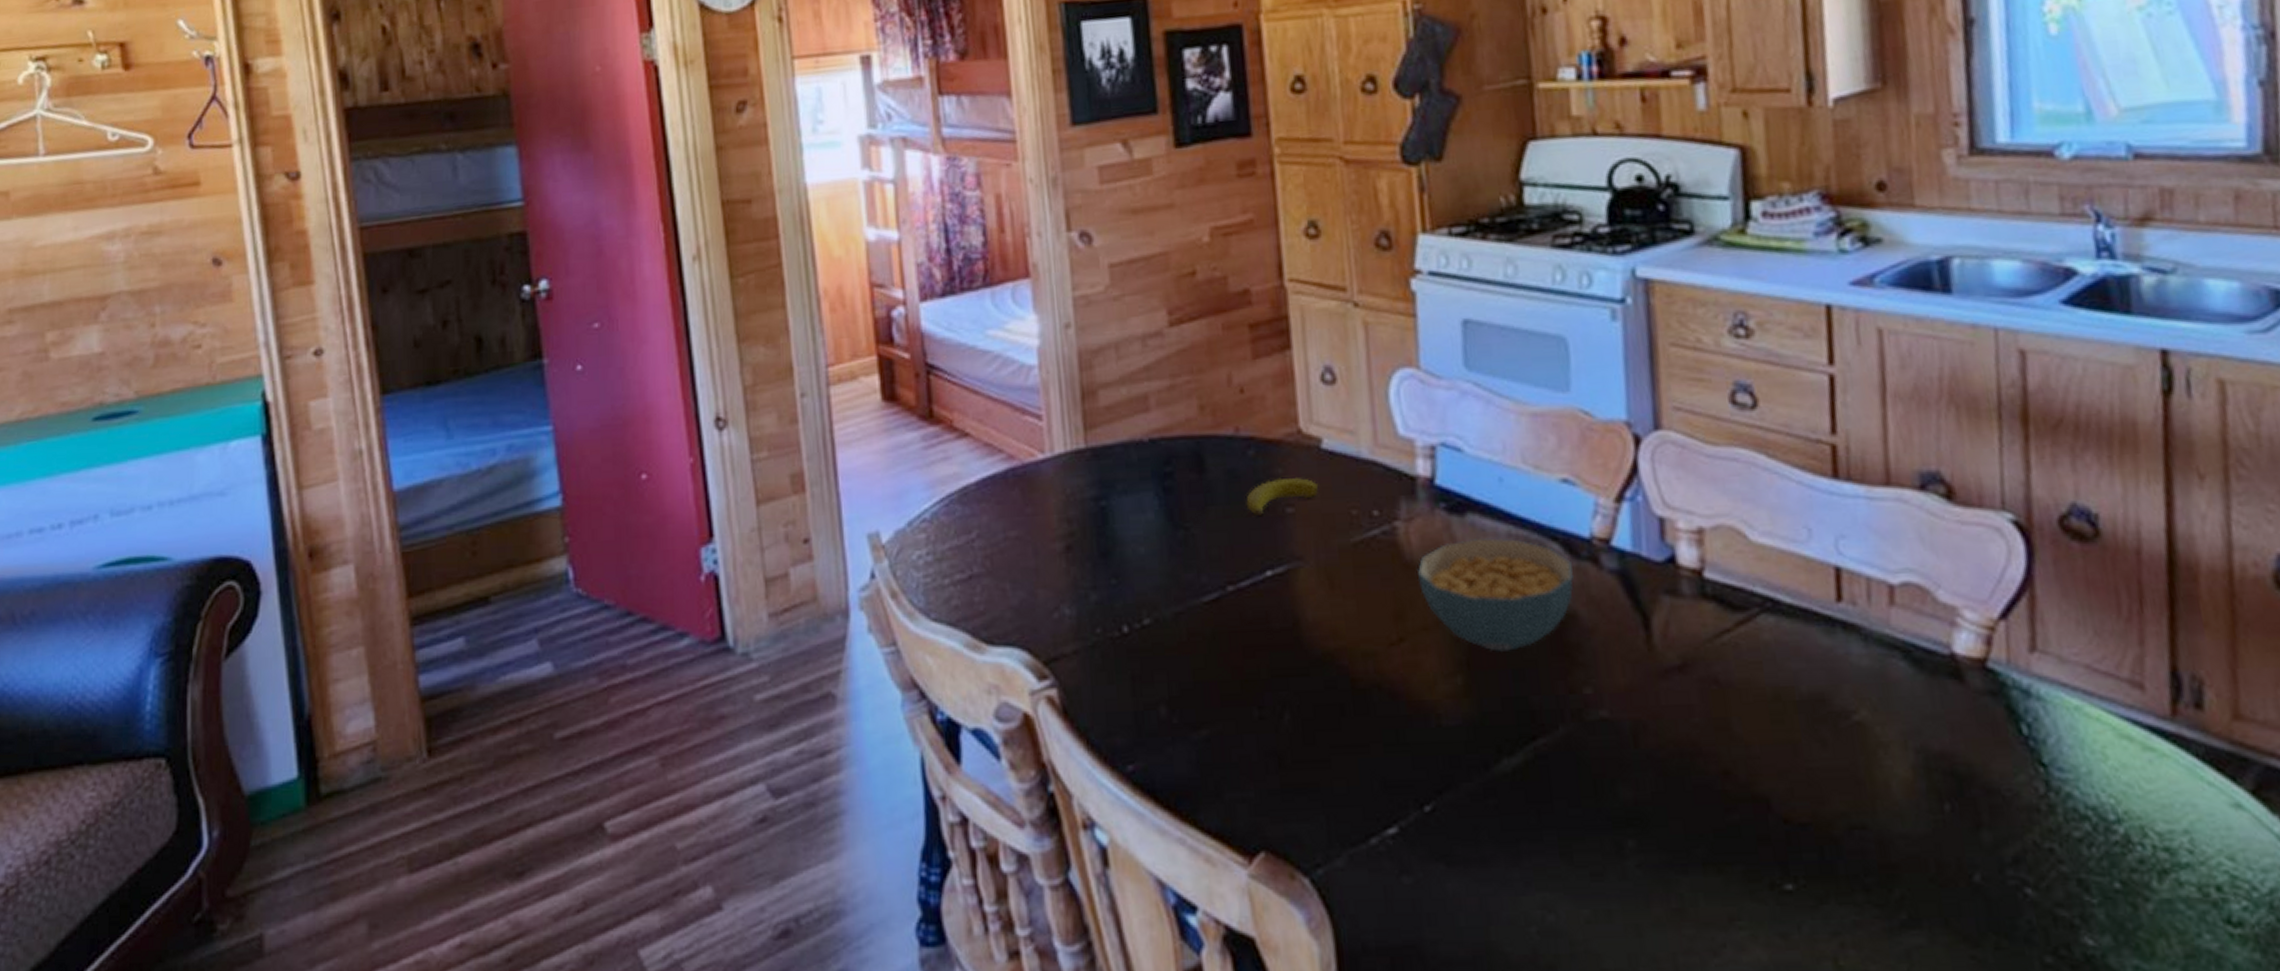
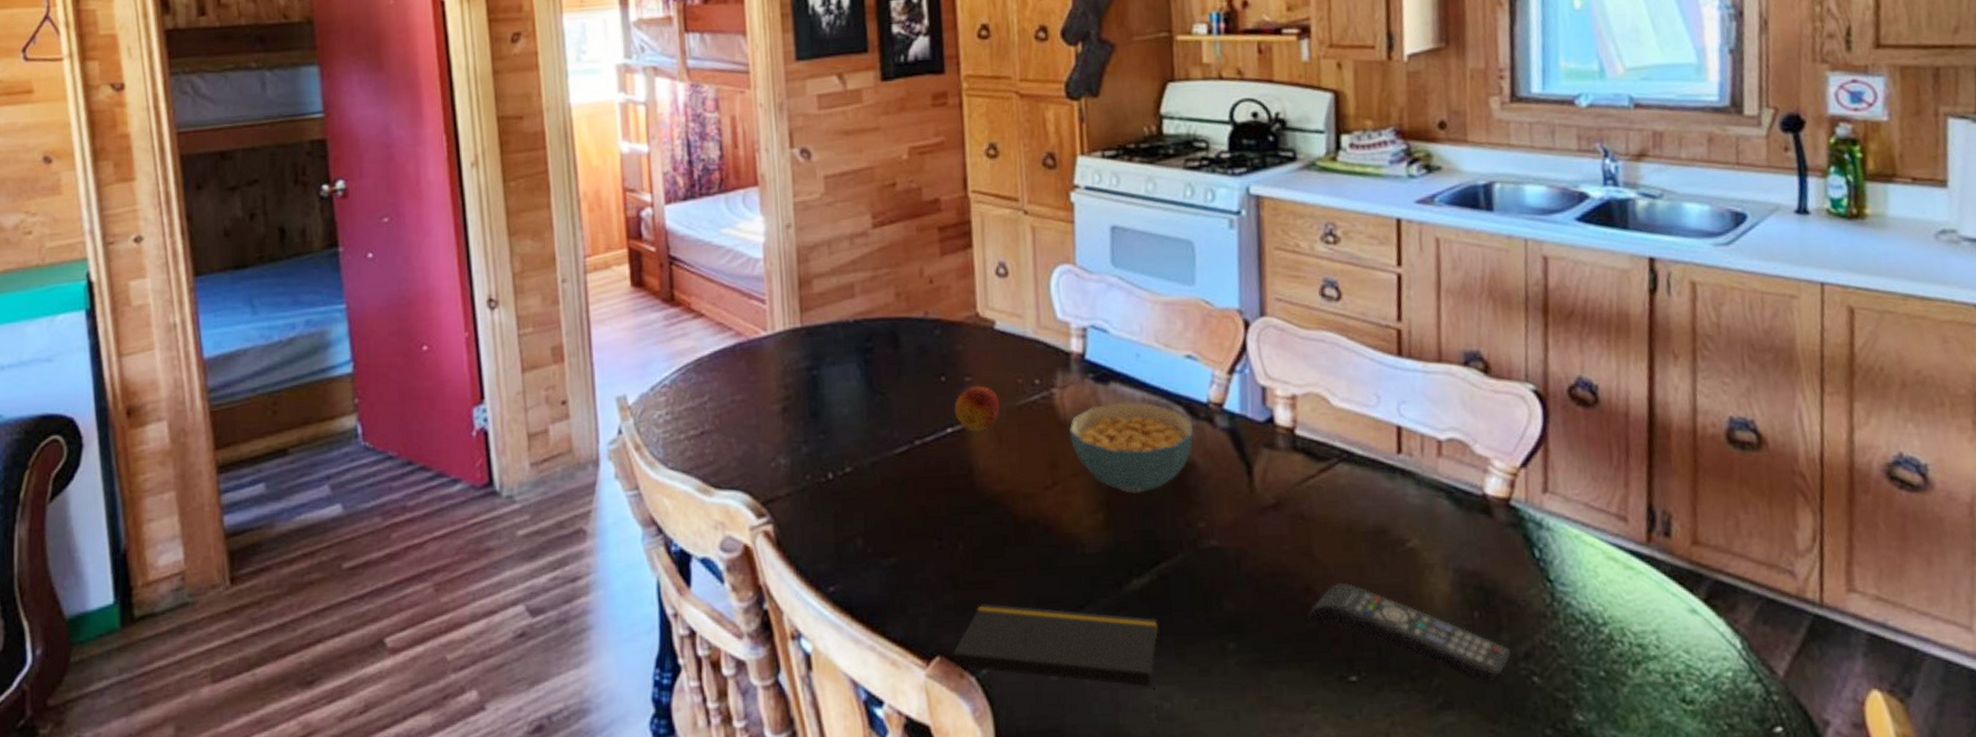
banana: present [1246,477,1319,515] -> none [932,352,992,383]
fruit: none [1274,518,1331,575] -> present [954,385,1000,432]
notepad: none [1279,787,1541,927] -> present [952,603,1159,713]
remote control: none [1727,764,1994,897] -> present [1308,582,1511,684]

